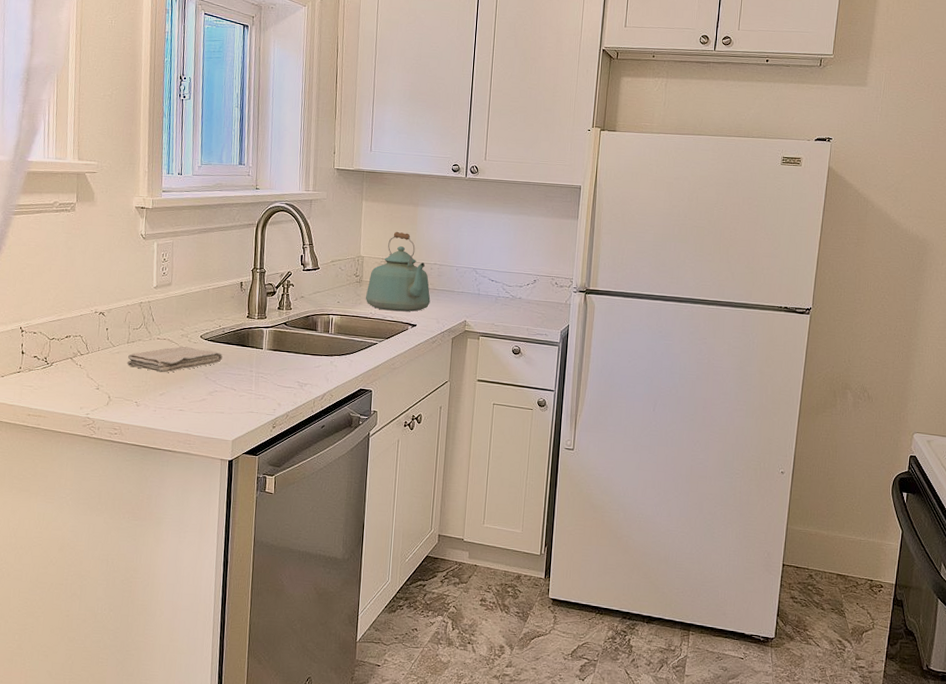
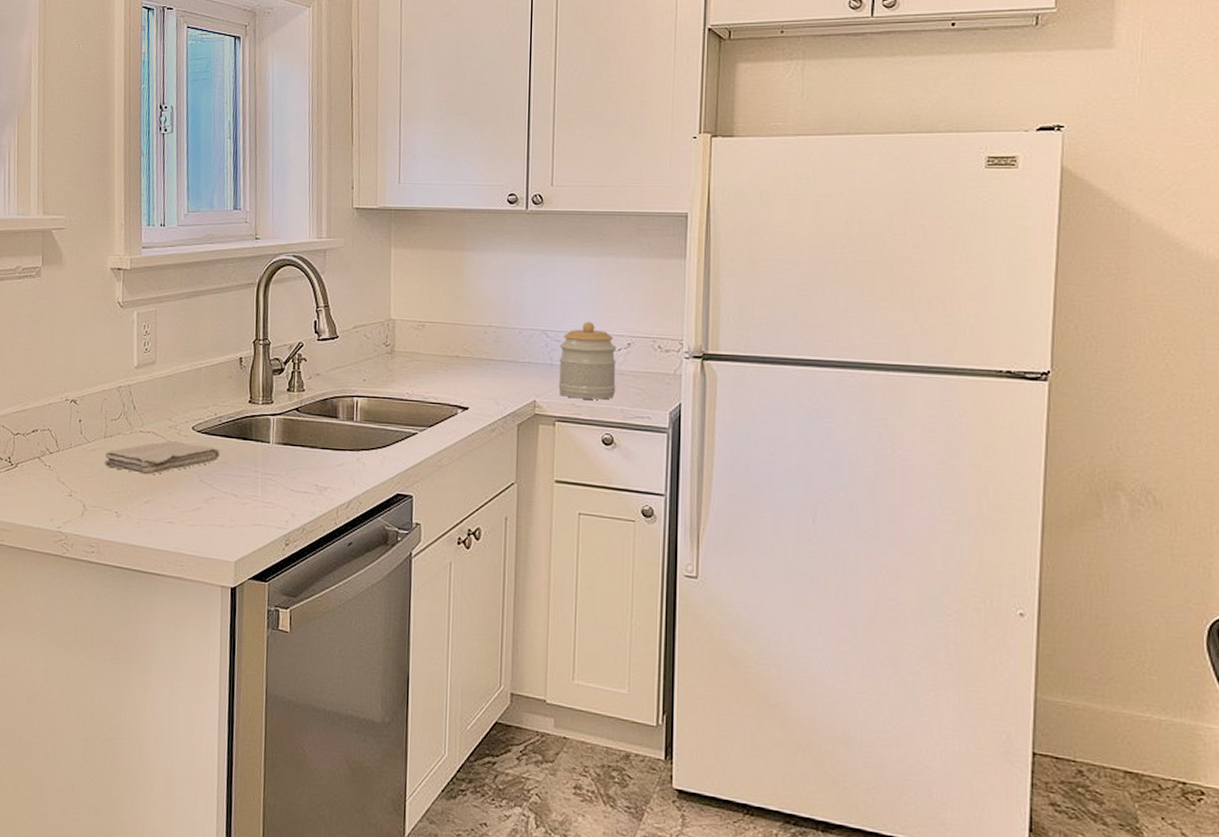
kettle: present [365,231,431,312] -> none [399,285,486,391]
jar: none [483,263,526,321] -> present [558,322,617,400]

